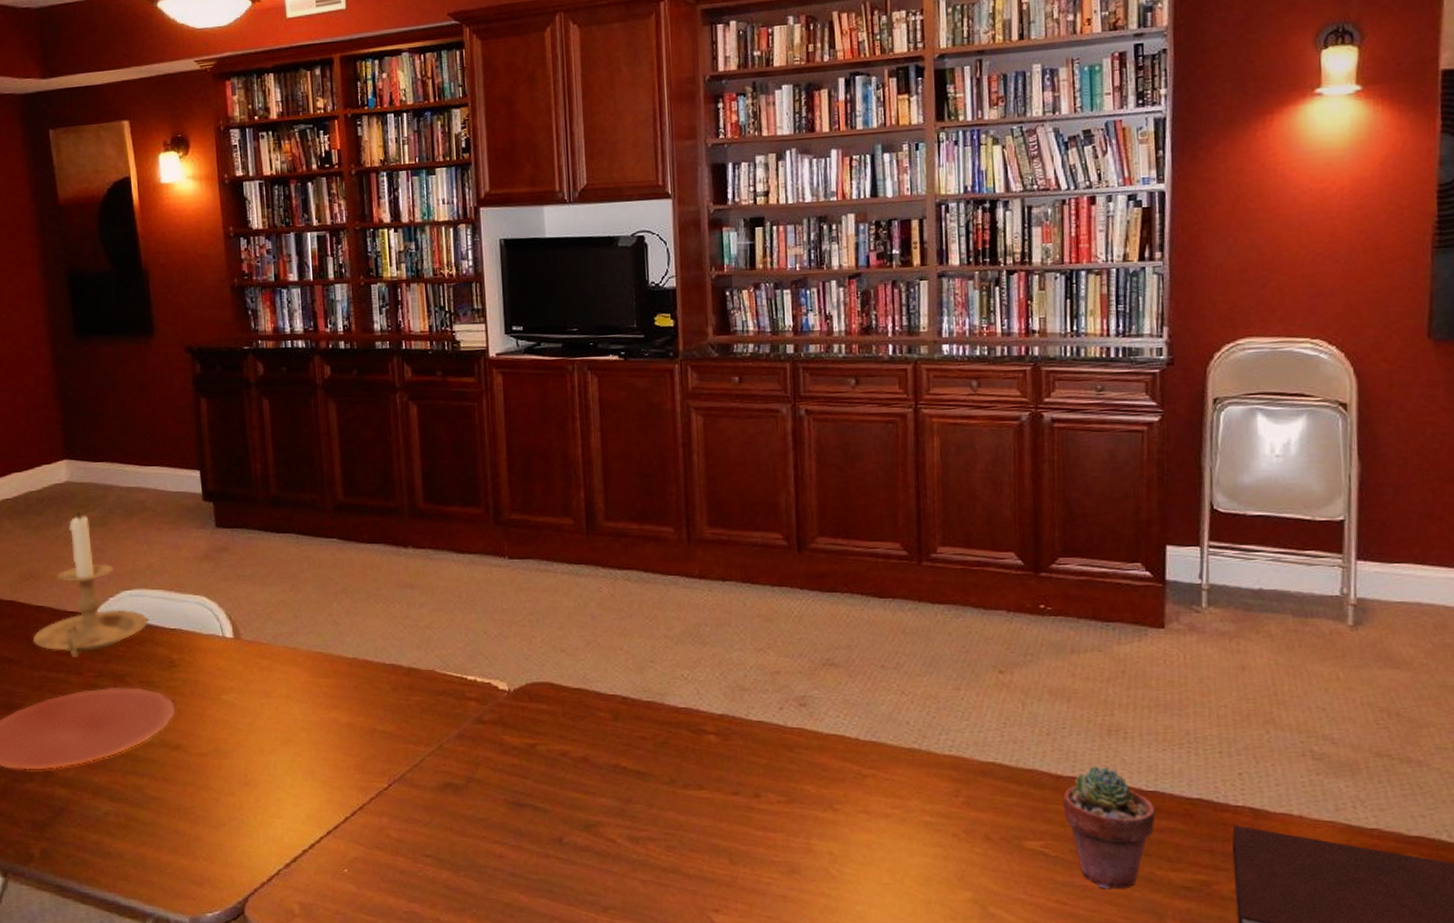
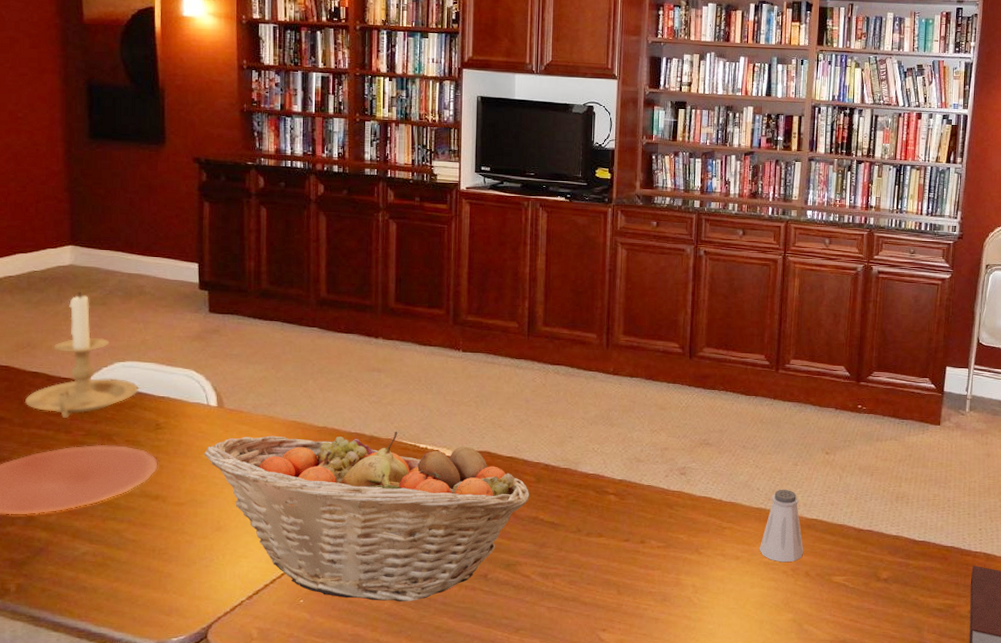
fruit basket: none [224,660,607,872] -> present [204,431,530,602]
saltshaker: none [916,723,980,822] -> present [759,490,804,563]
potted succulent: present [1063,766,1156,890] -> none [861,522,923,611]

